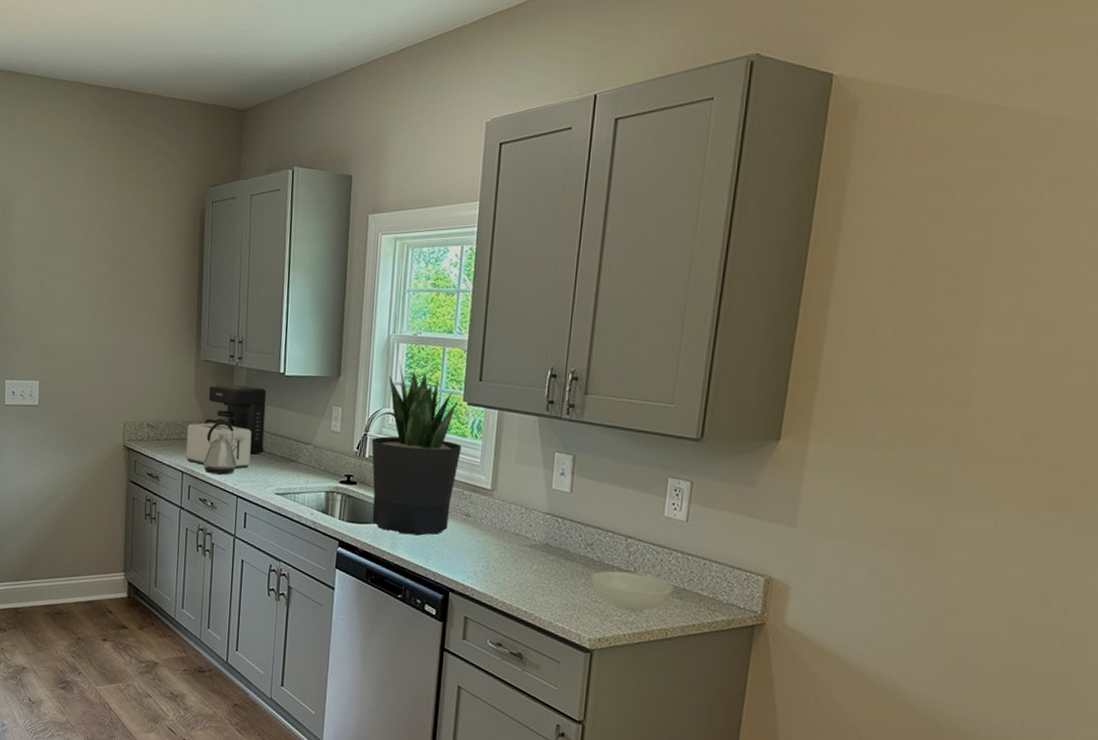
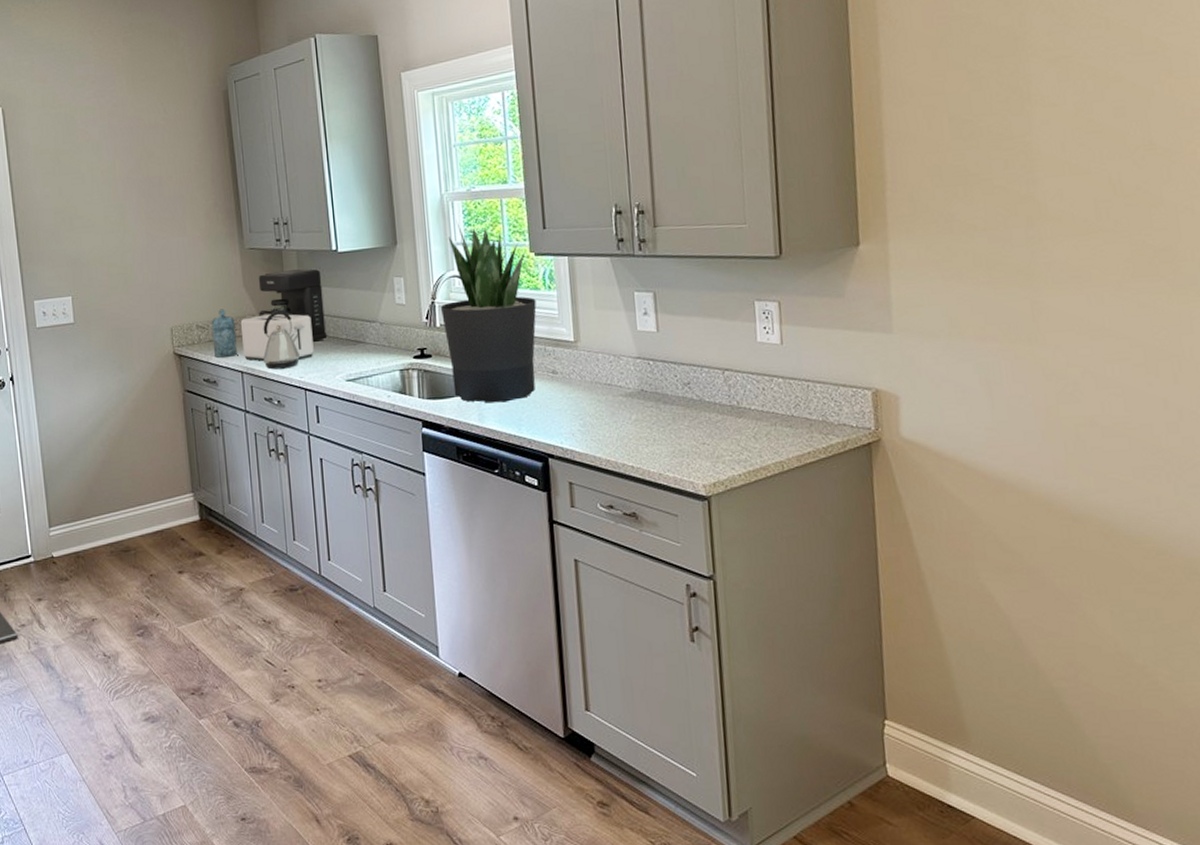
canister: none [159,412,183,458] -> present [210,308,237,359]
bowl: present [590,571,674,613] -> none [693,407,782,450]

